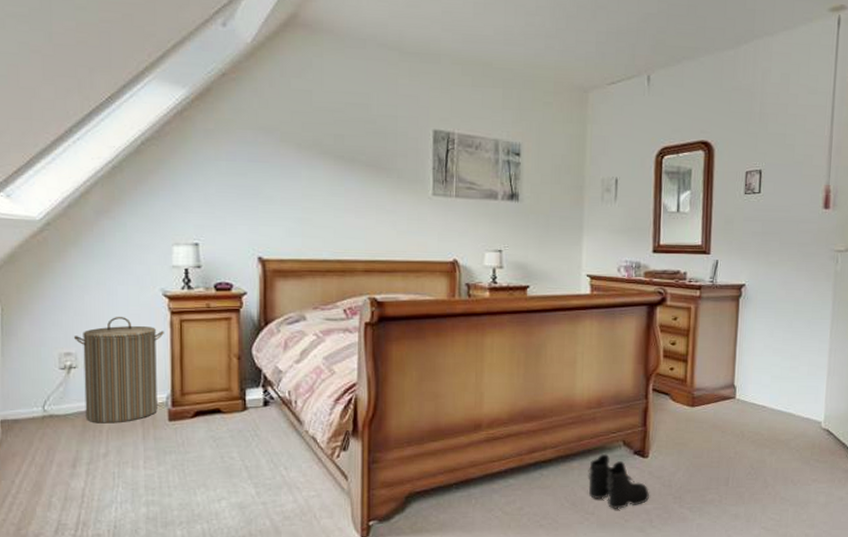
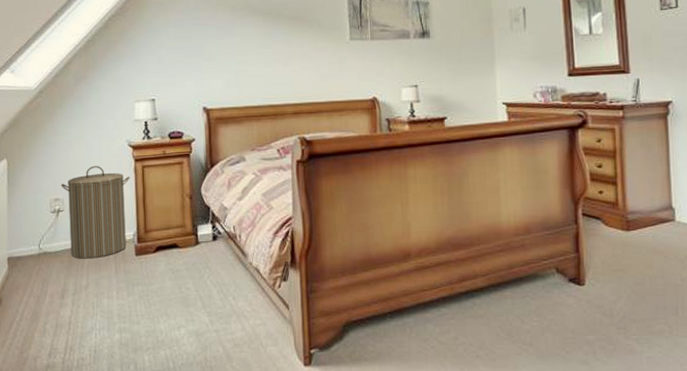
boots: present [587,453,649,509] -> none [521,281,590,340]

